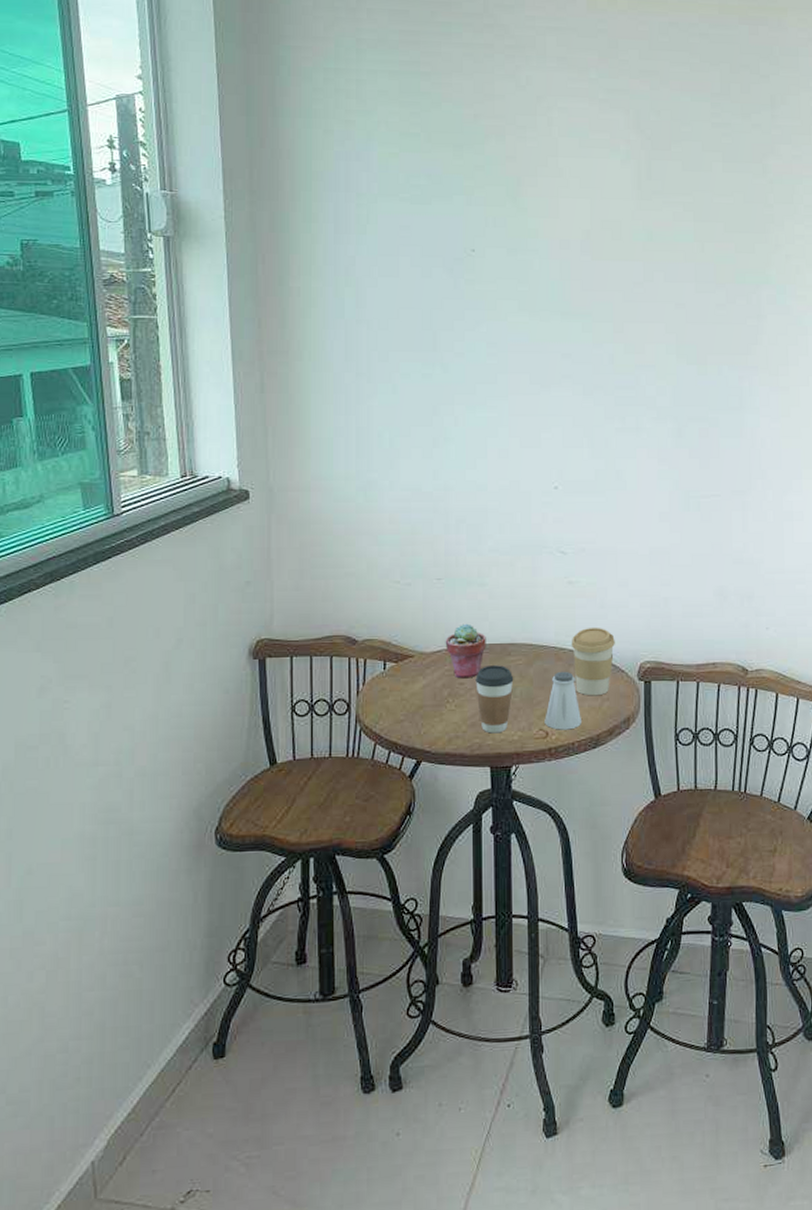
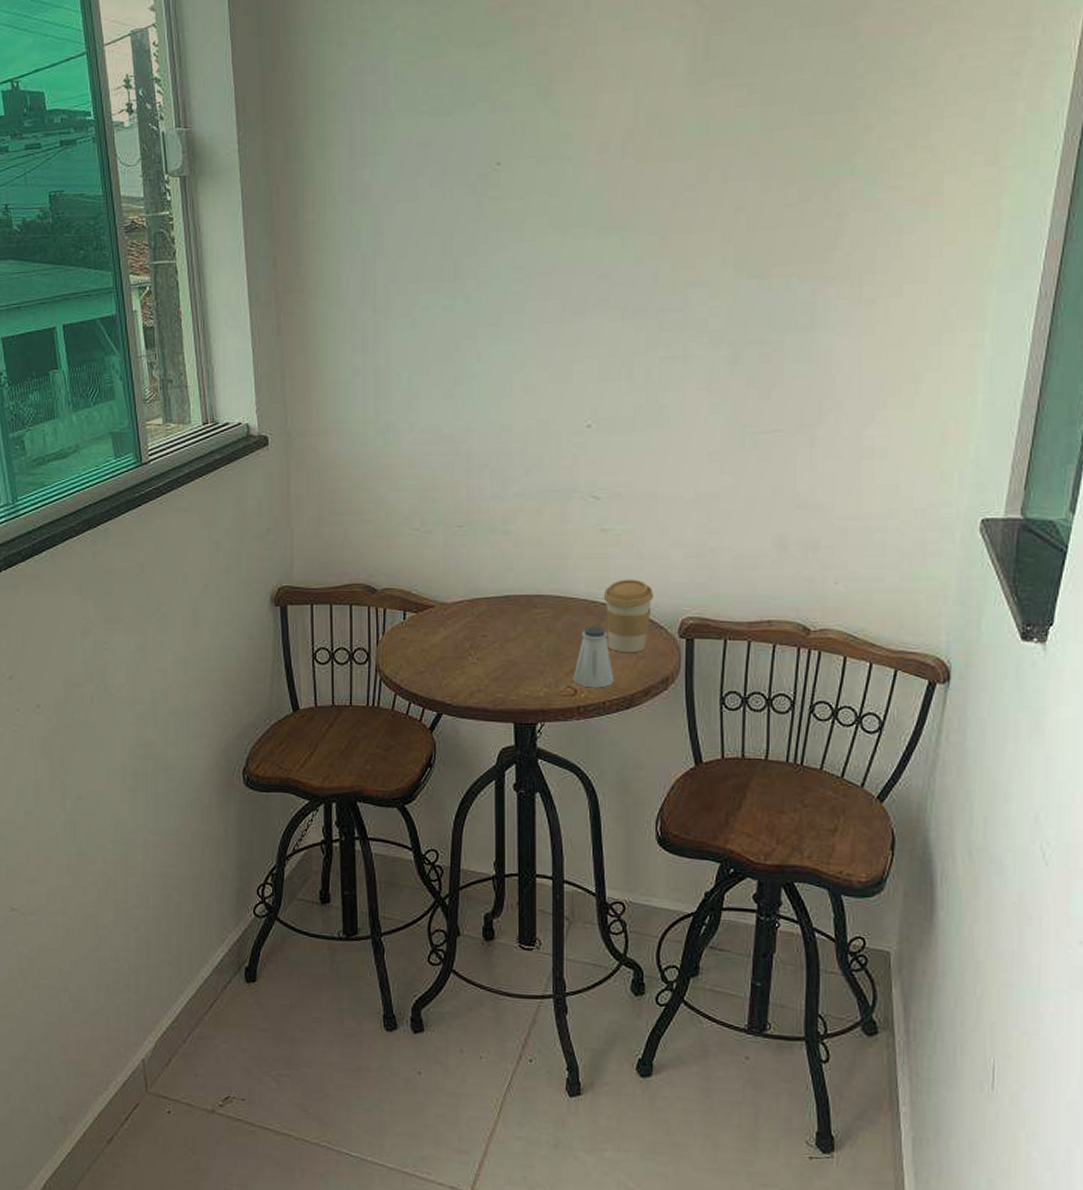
potted succulent: present [445,623,486,679] -> none [467,573,510,631]
coffee cup: present [475,665,514,734] -> none [499,618,540,689]

